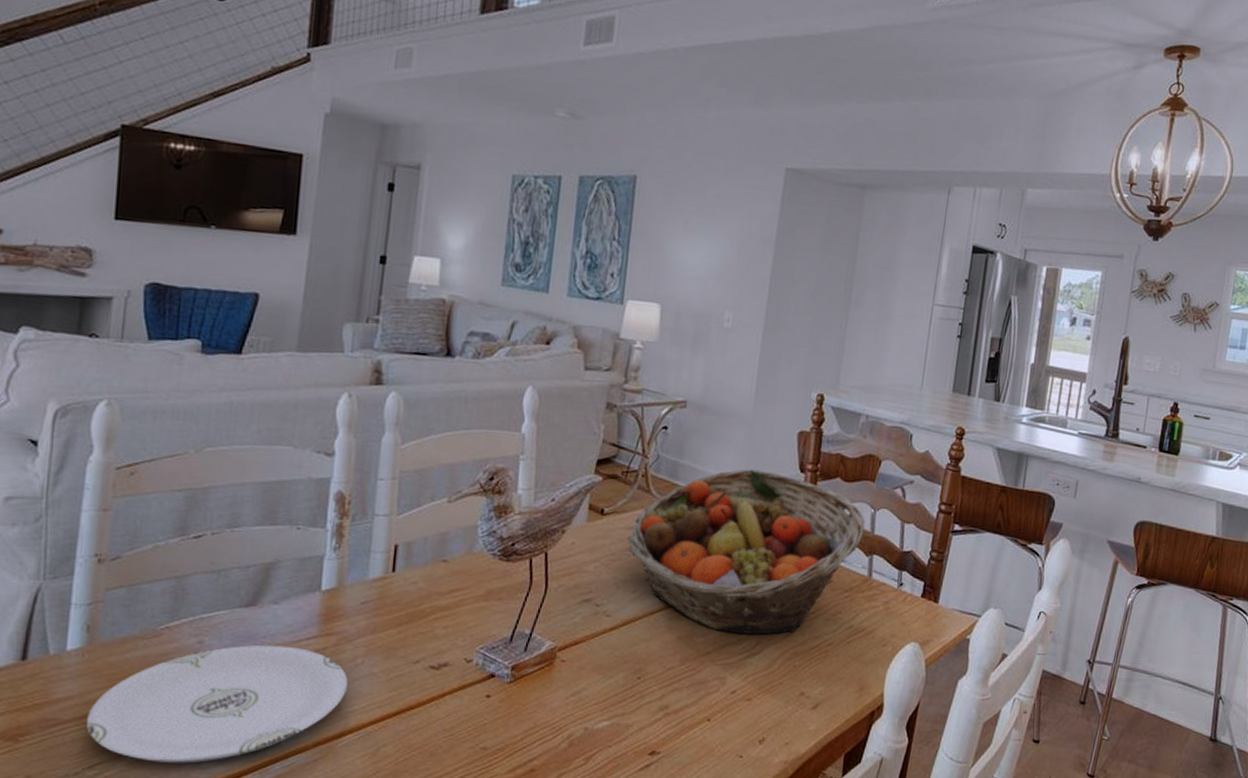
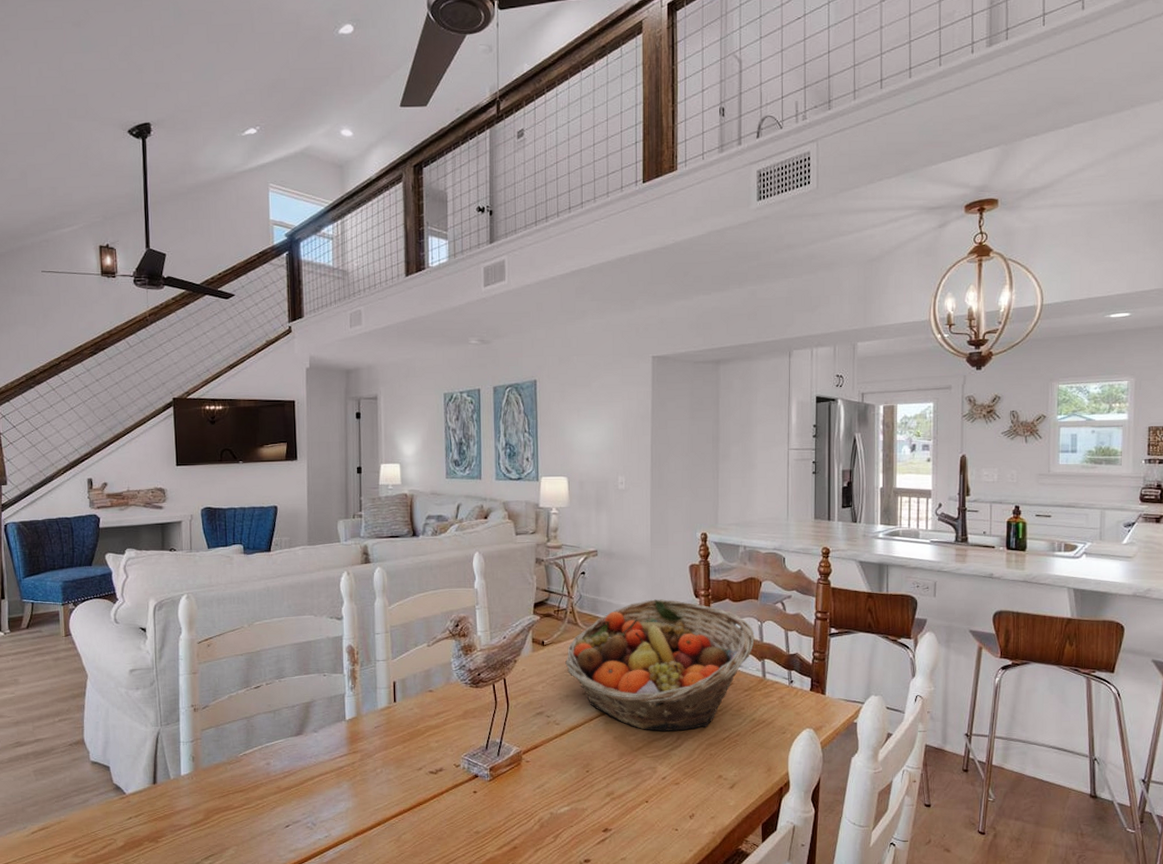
plate: present [85,644,348,763] -> none [199,763,372,853]

